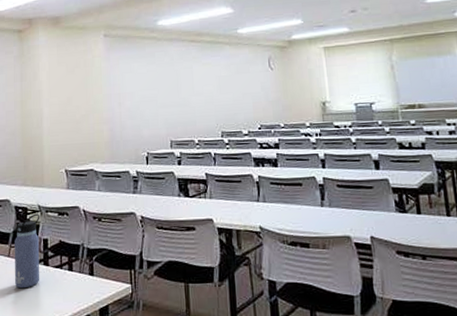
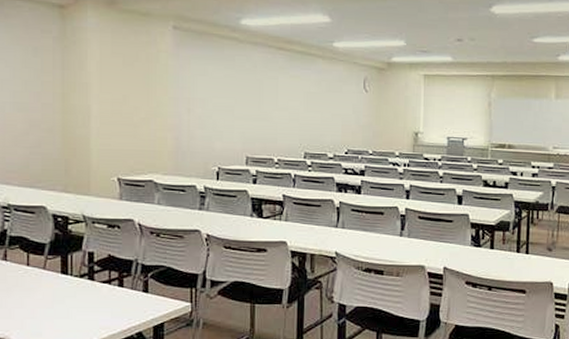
water bottle: present [15,213,40,289] -> none [52,224,85,303]

